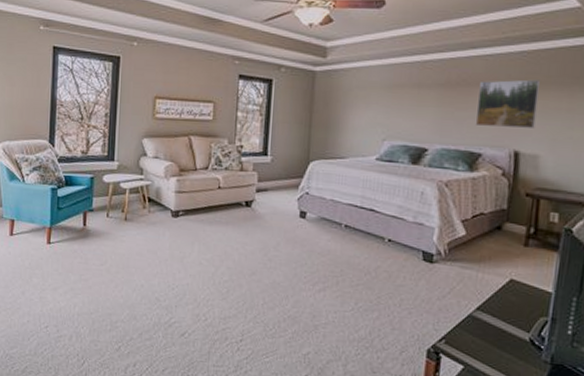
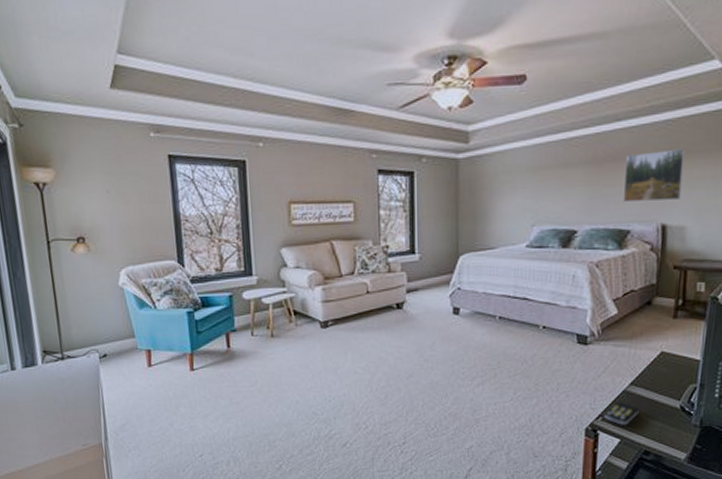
remote control: none [448,326,485,352] -> present [604,402,639,425]

